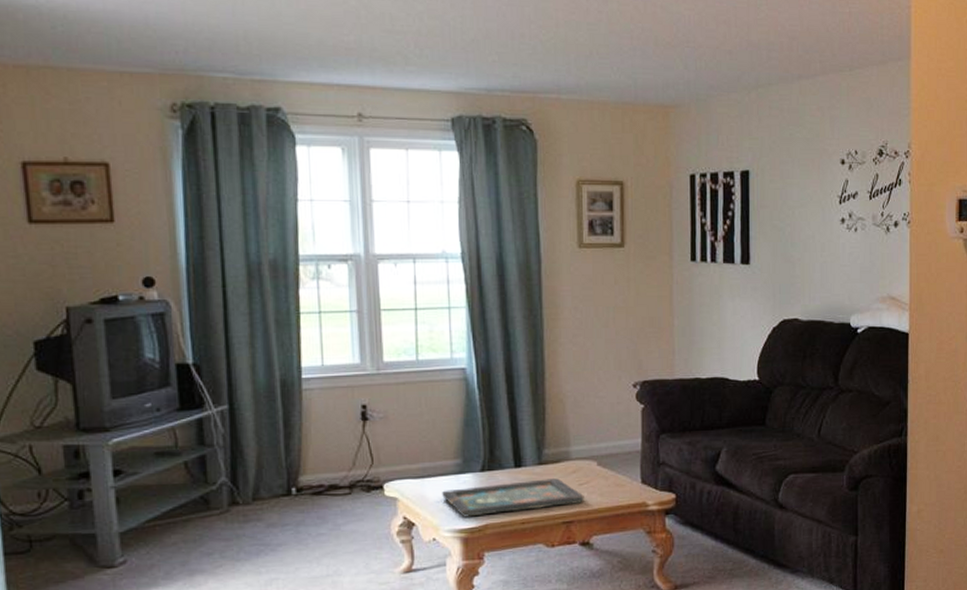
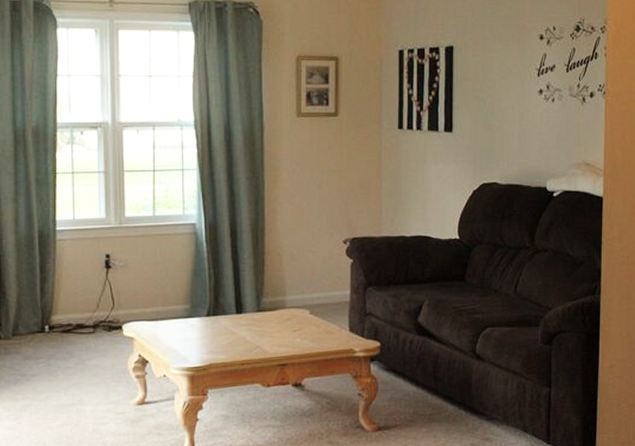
decorative tray: present [442,478,586,517] -> none [172,324,299,357]

